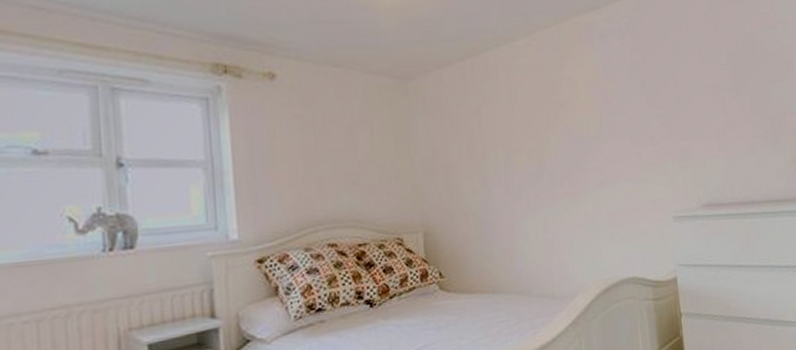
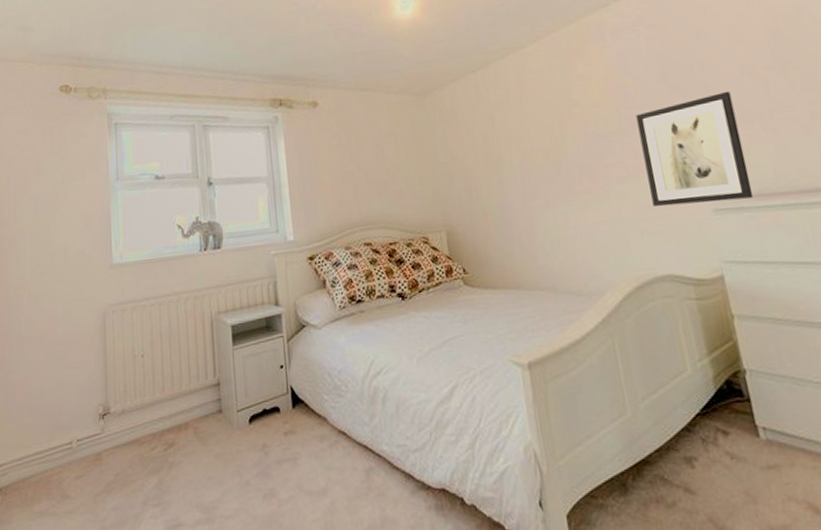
wall art: none [616,106,706,213] -> present [636,91,754,207]

